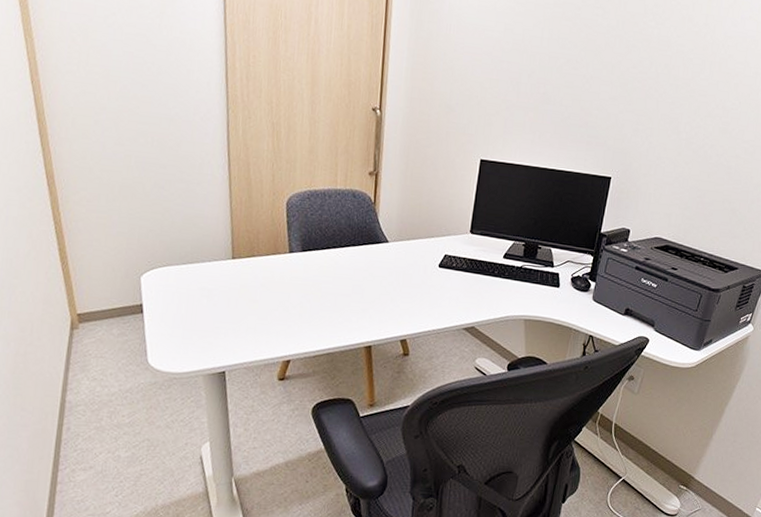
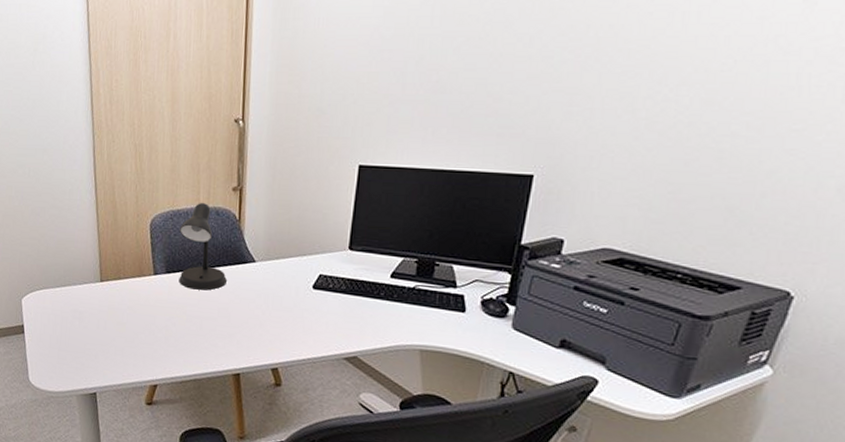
desk lamp: none [314,185,361,269] -> present [179,203,227,291]

